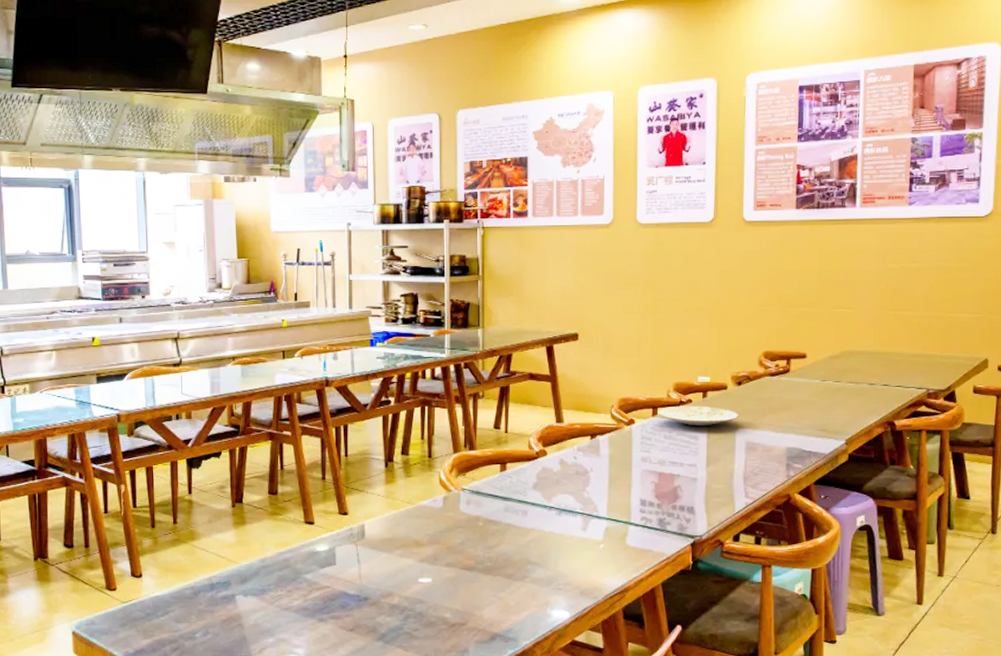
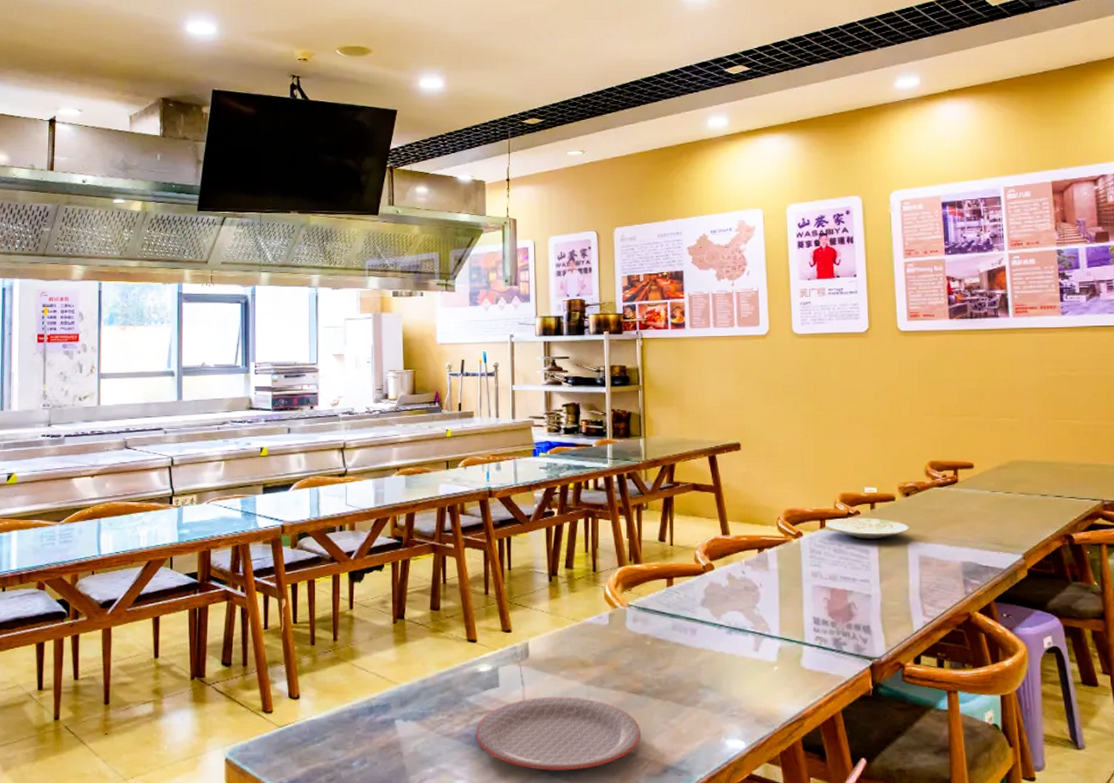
plate: none [313,573,472,639] -> present [475,696,642,771]

